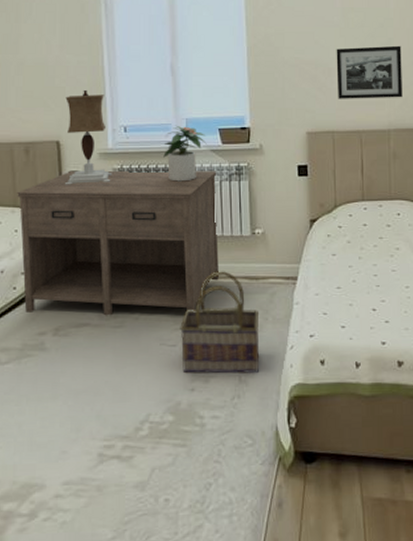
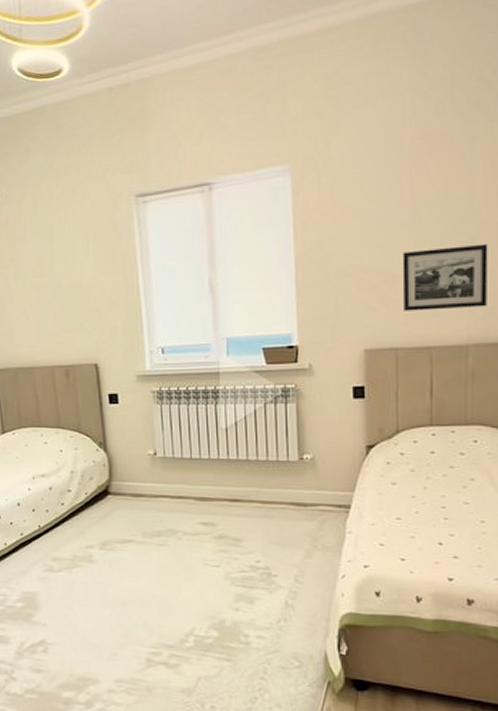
nightstand: present [16,170,220,316] -> none [59,392,265,534]
table lamp: present [65,89,113,185] -> none [102,310,151,408]
potted plant: present [163,125,207,182] -> none [203,345,250,404]
basket: present [180,271,260,374] -> none [223,496,308,599]

